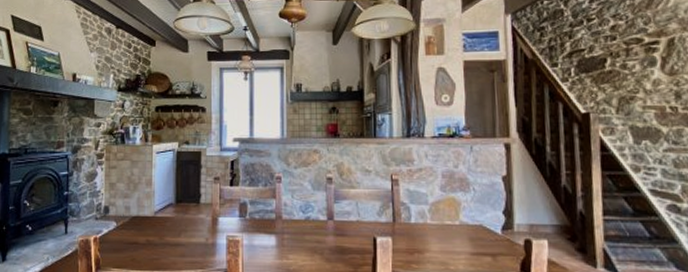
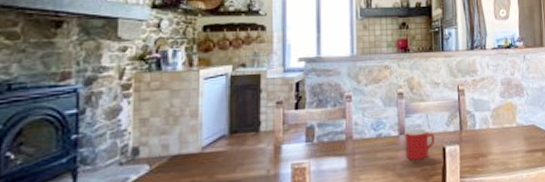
mug: none [333,215,365,247] -> present [405,128,435,161]

